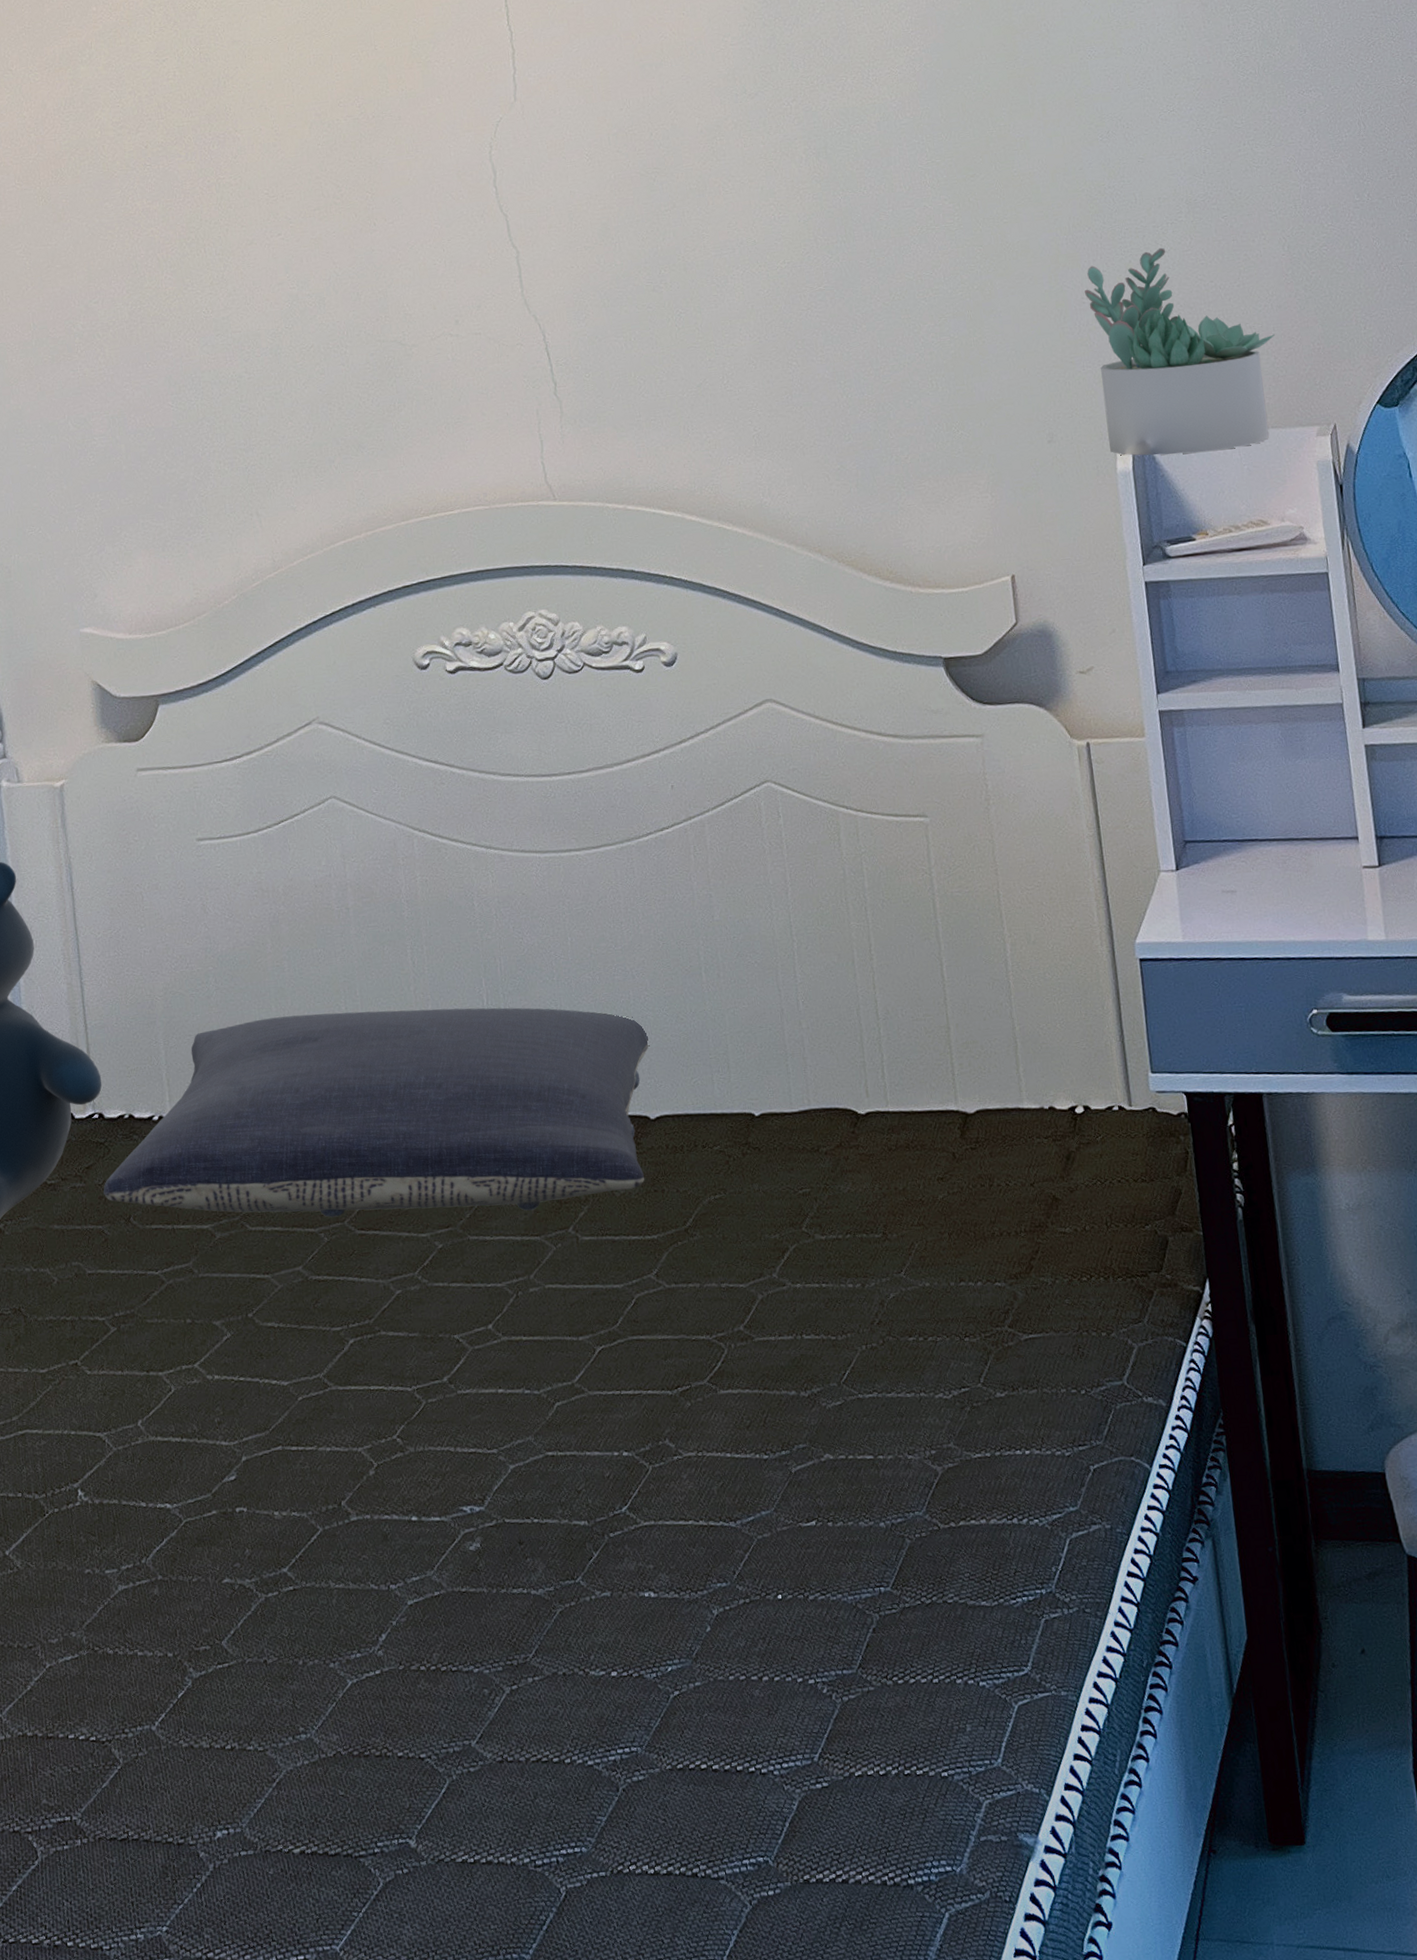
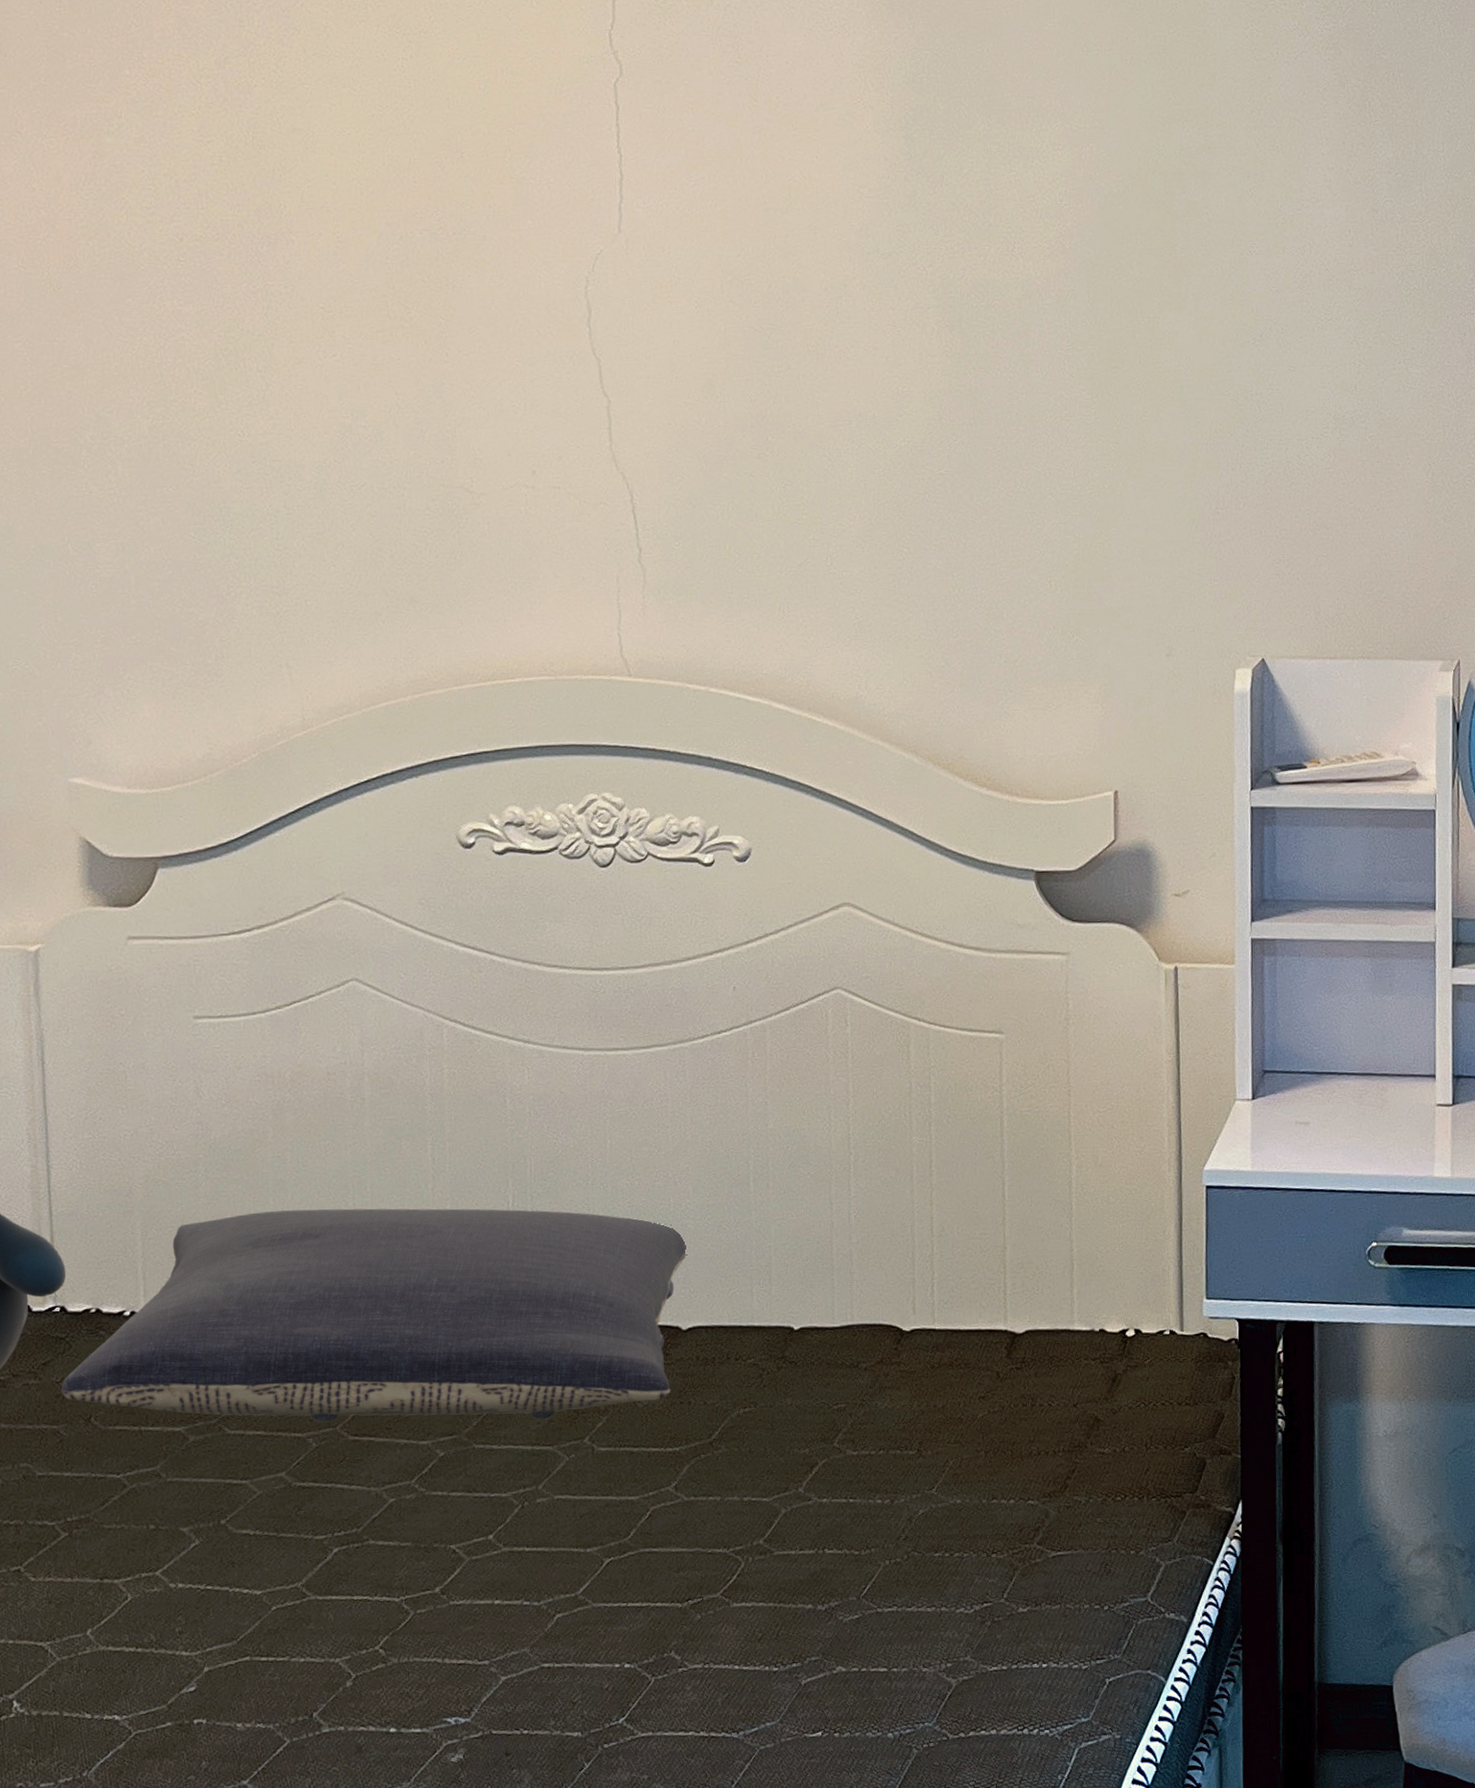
succulent plant: present [1084,247,1275,456] -> none [1219,462,1409,679]

